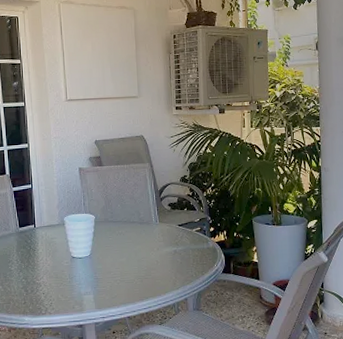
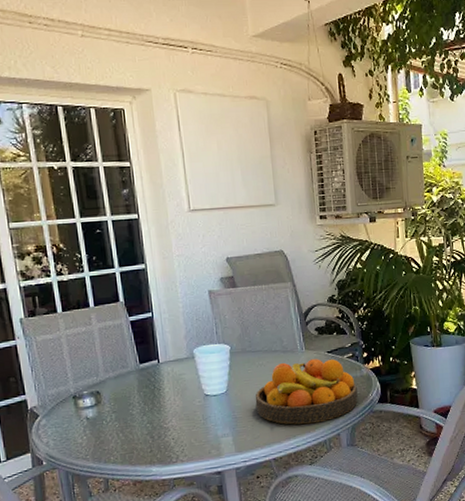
fruit bowl: none [114,231,204,288] -> present [255,359,358,425]

